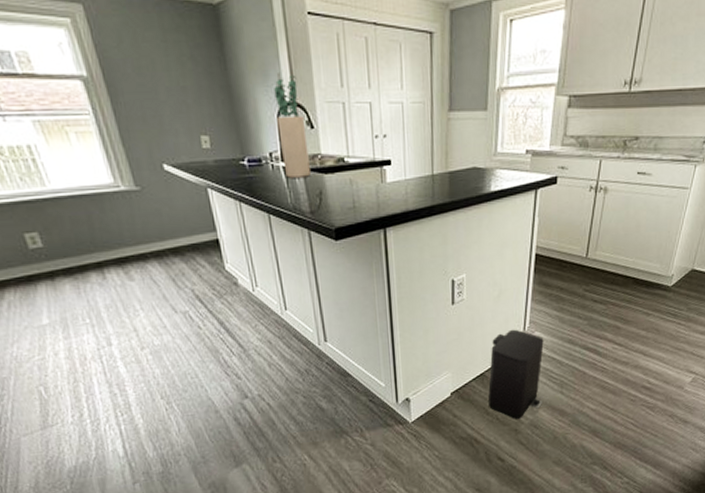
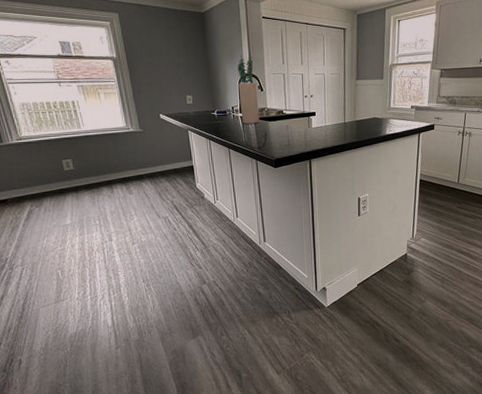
pedal bin: present [488,329,544,419] -> none [386,236,428,307]

